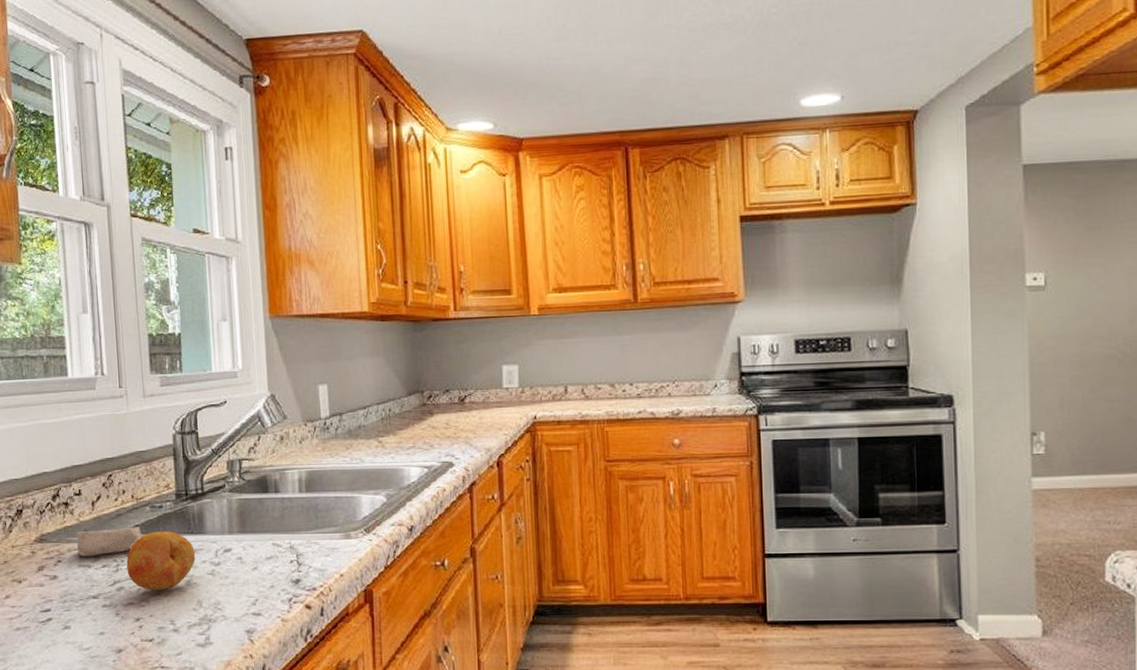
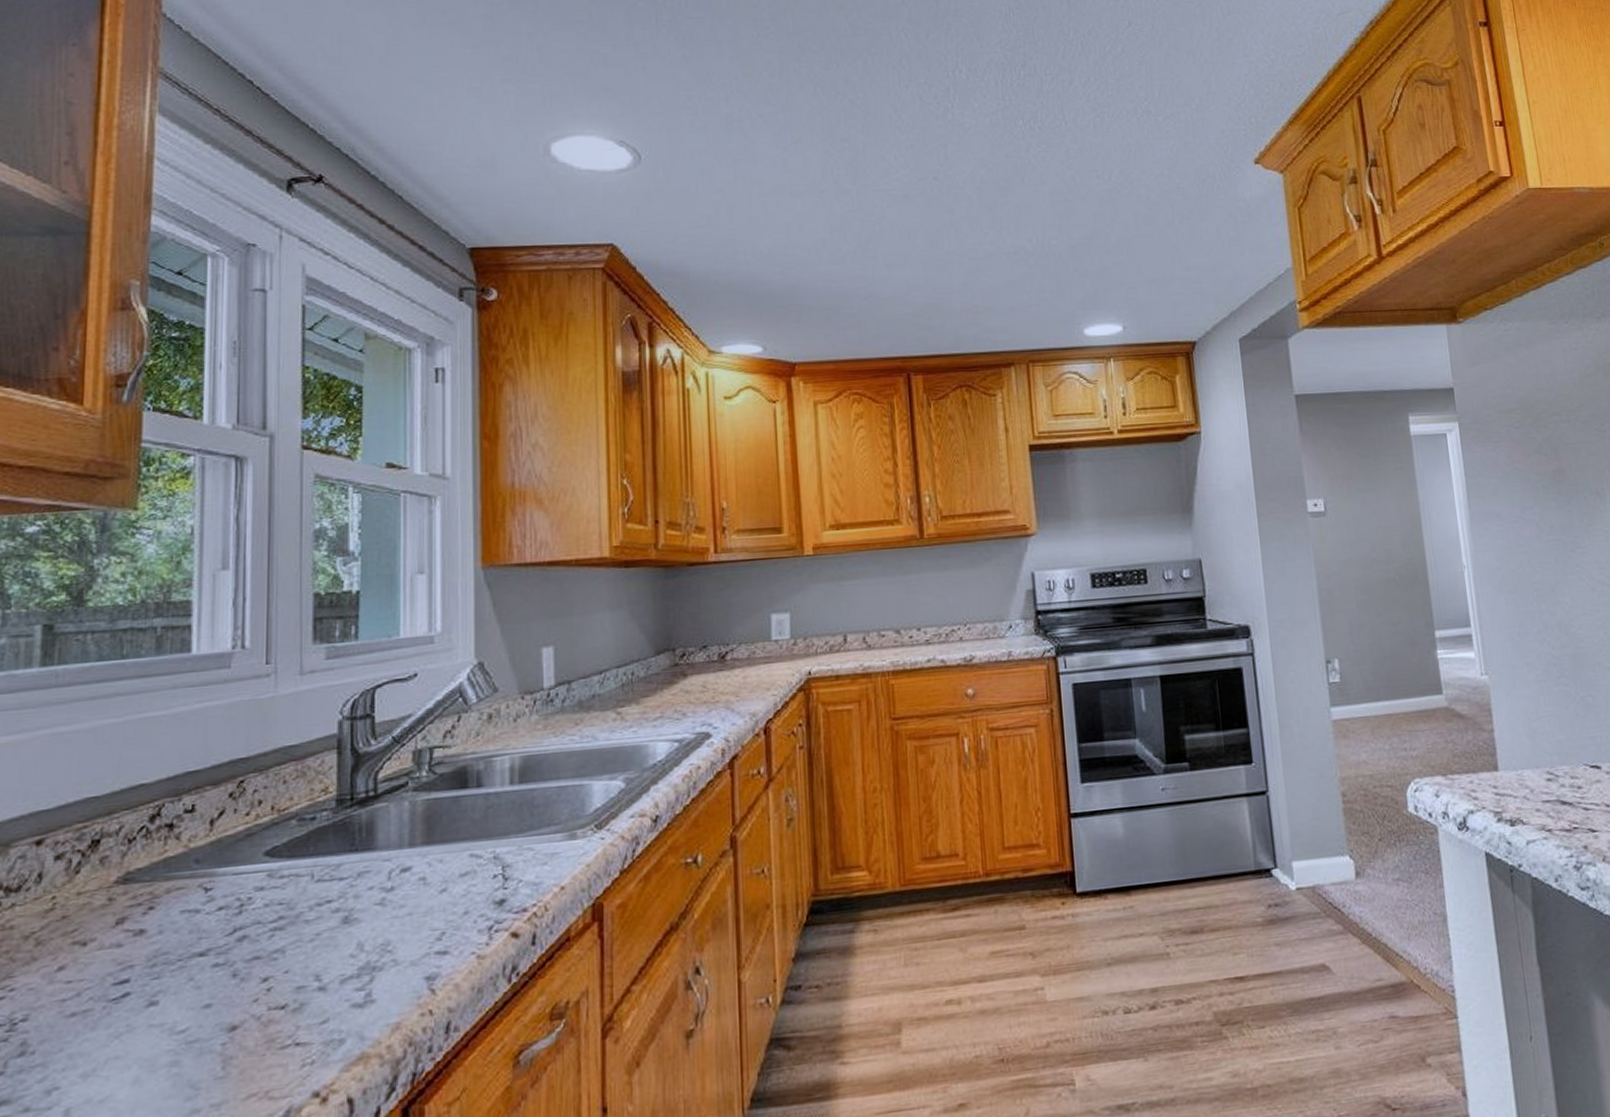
soap bar: present [76,527,143,557] -> none [180,849,283,898]
fruit: present [126,531,196,591] -> none [255,850,360,936]

